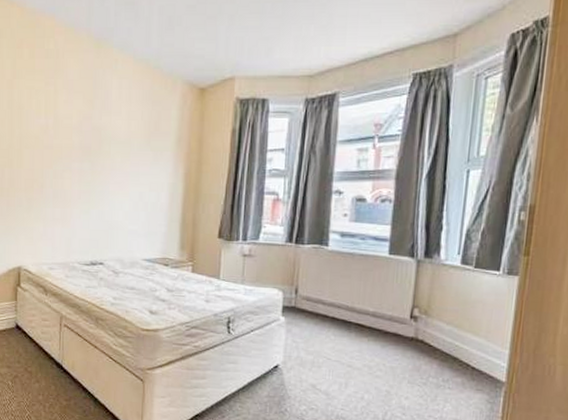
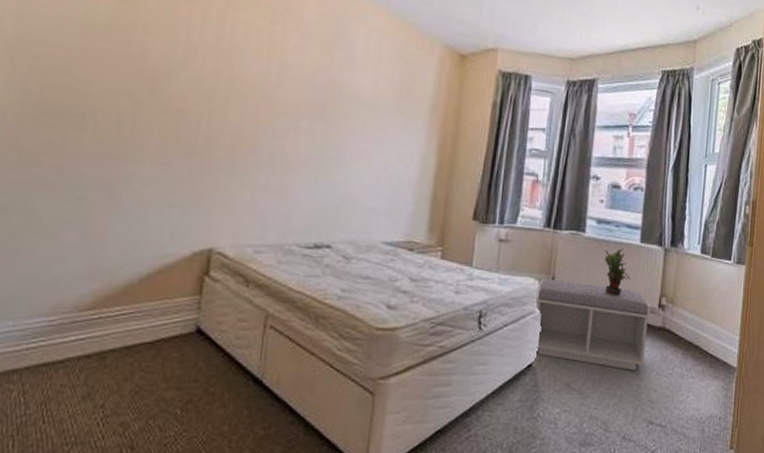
bench: none [280,289,401,377] -> present [536,278,651,370]
potted plant: none [349,260,379,307] -> present [604,248,631,297]

